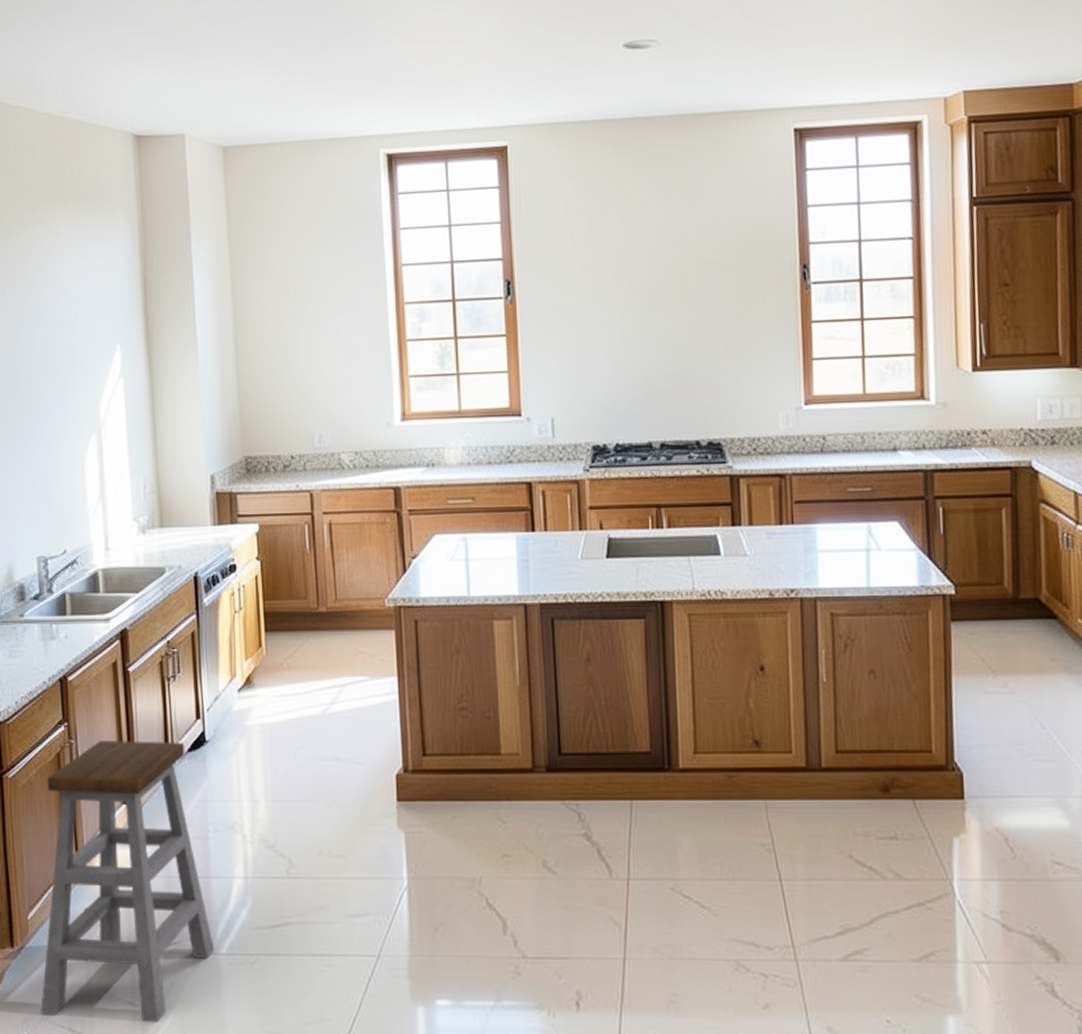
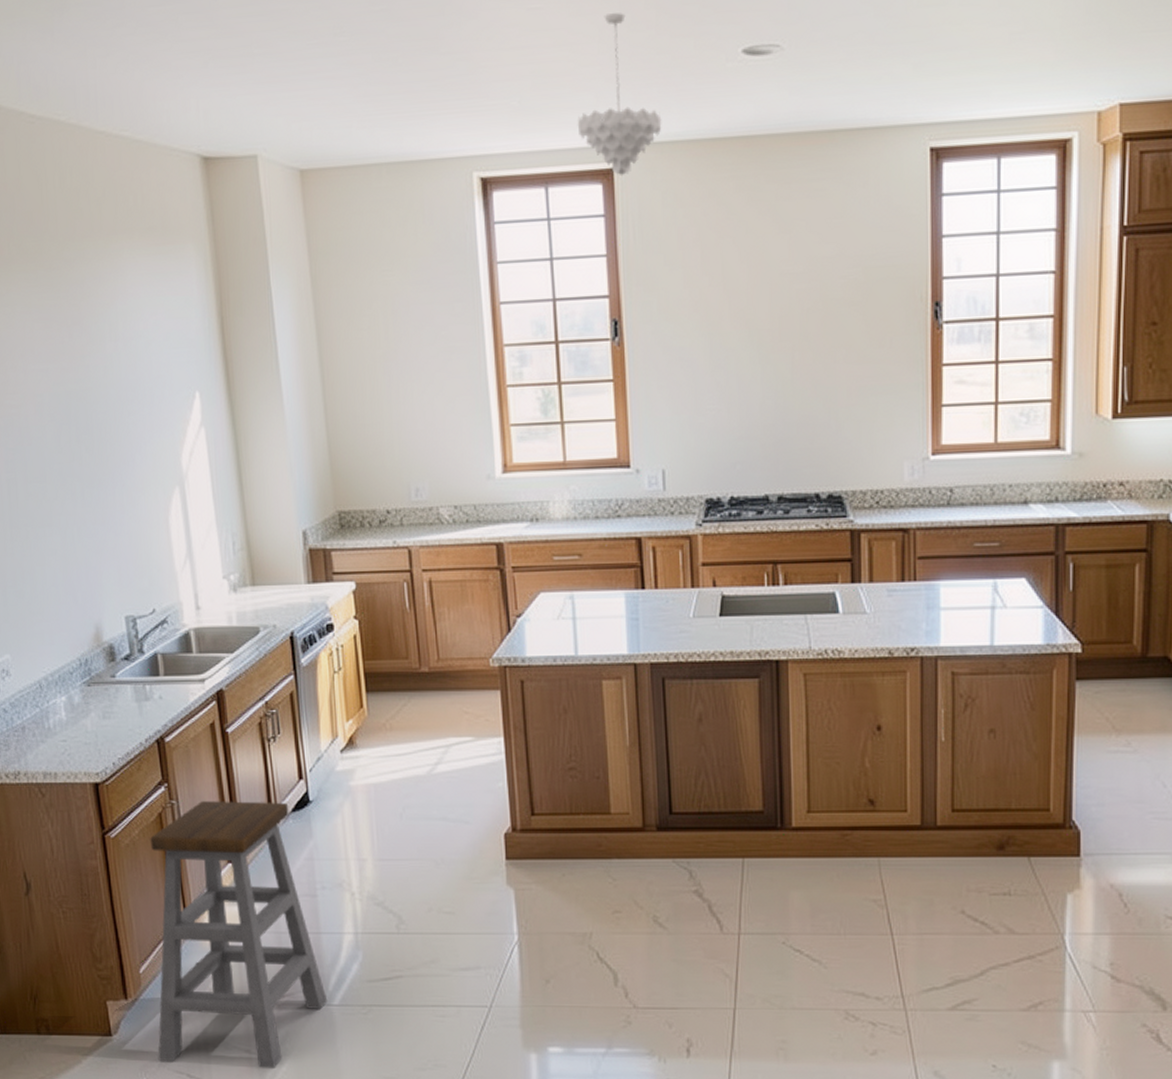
pendant light: none [474,13,551,153] -> present [577,13,662,176]

